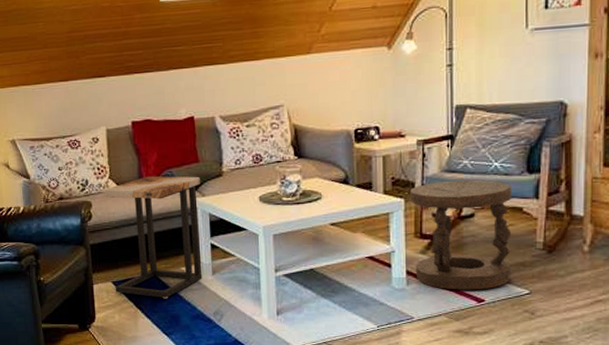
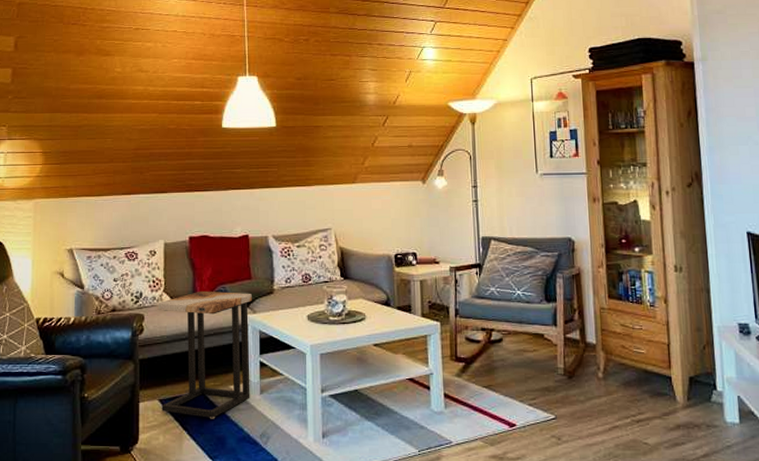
stool: present [409,180,512,290] -> none [444,306,538,414]

